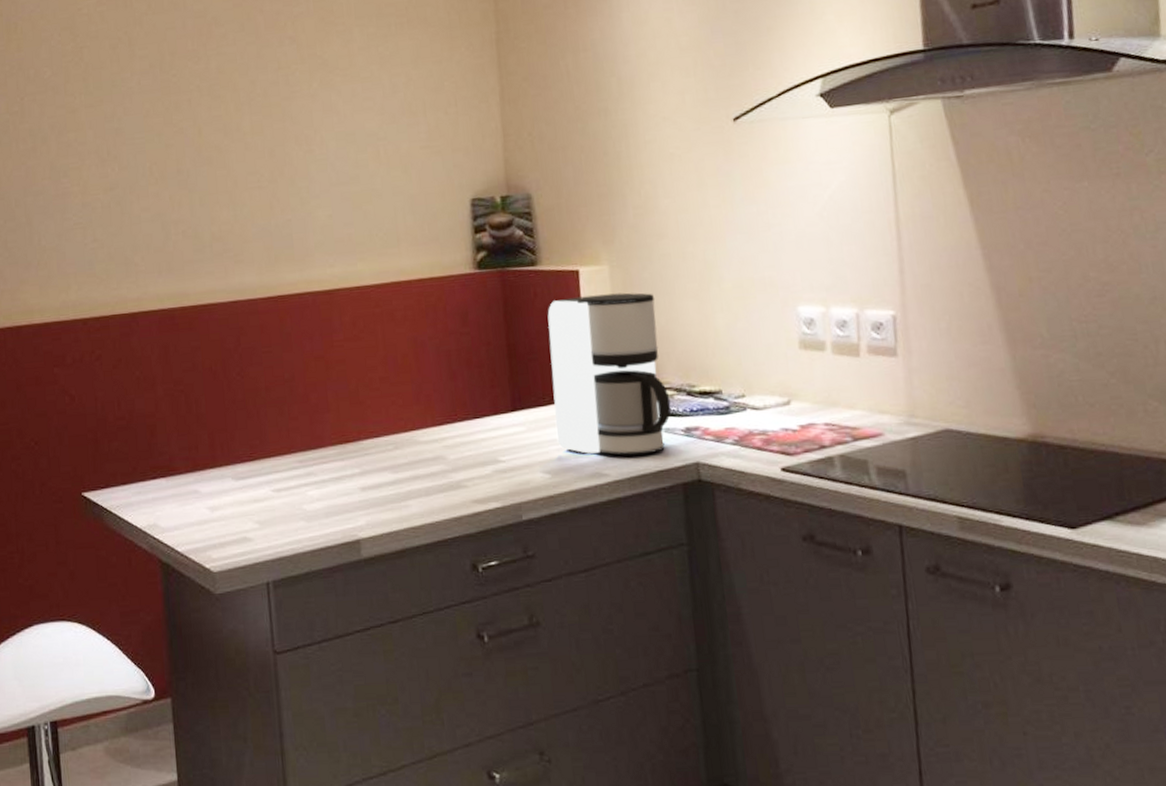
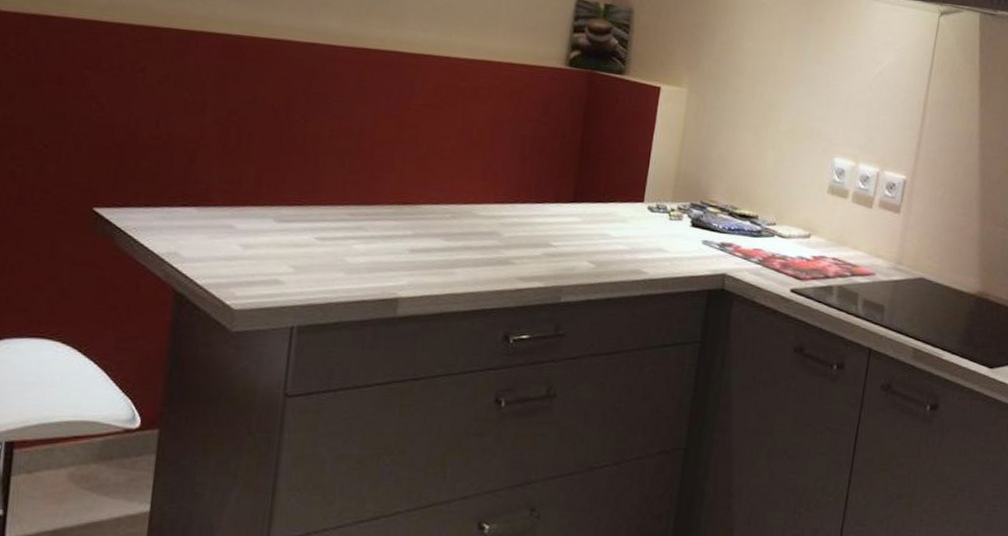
coffee maker: present [547,292,671,456] -> none [608,109,721,261]

